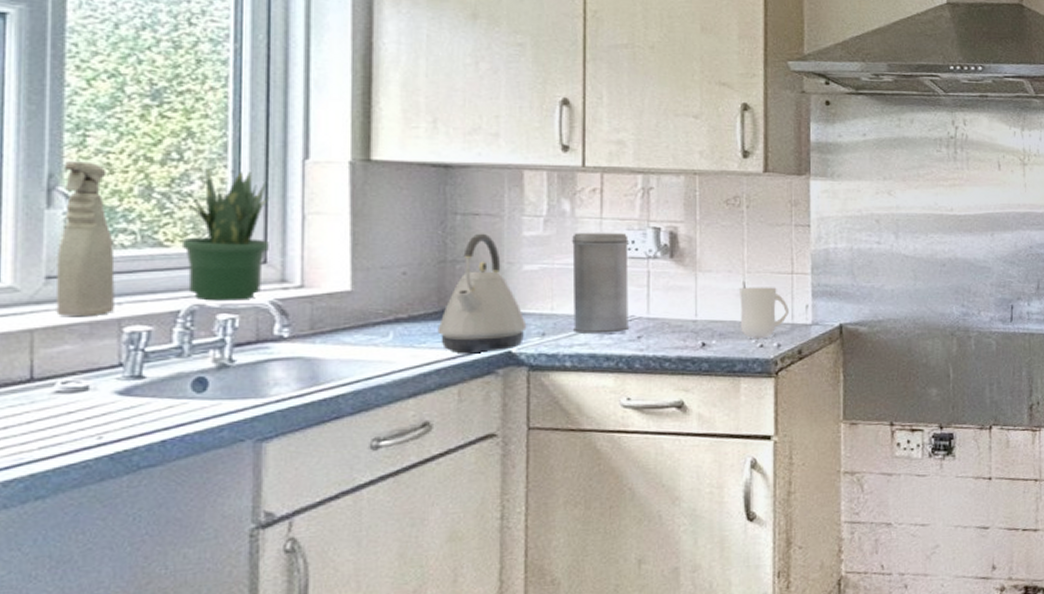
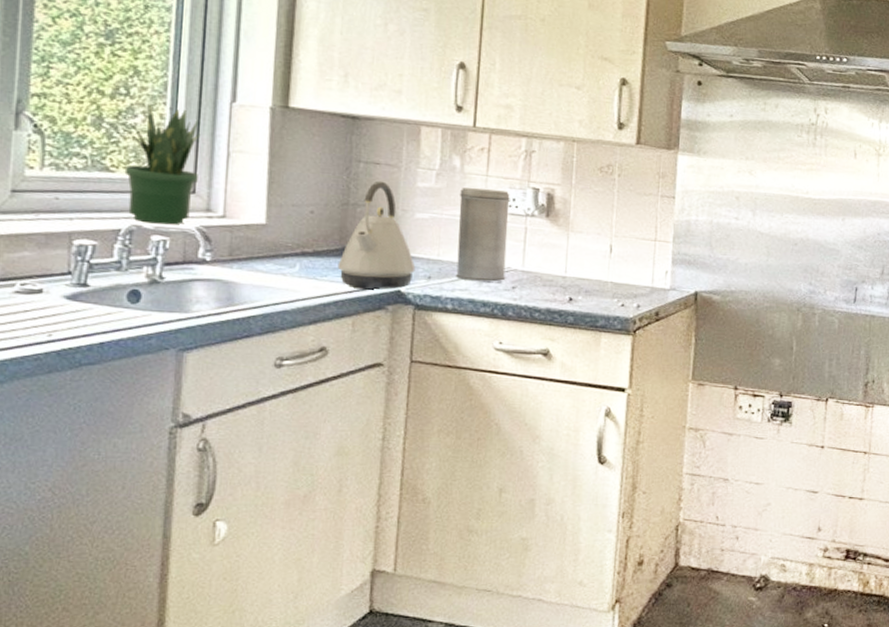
spray bottle: present [56,161,115,317] -> none [19,89,69,229]
mug: present [740,287,789,339] -> none [605,250,650,299]

